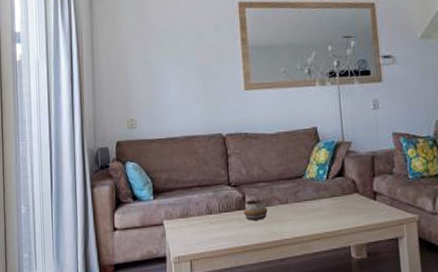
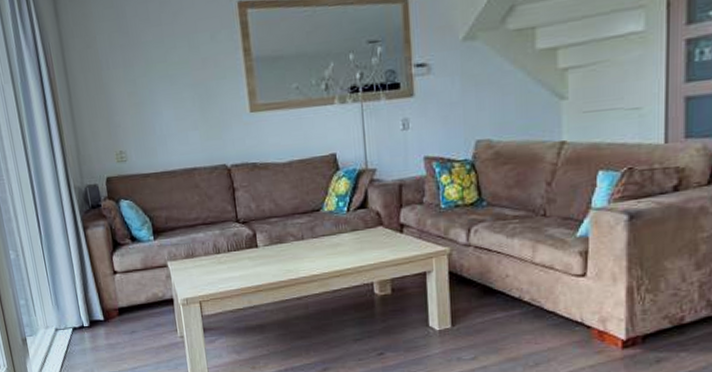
decorative bowl: present [244,199,268,221] -> none [255,236,282,259]

